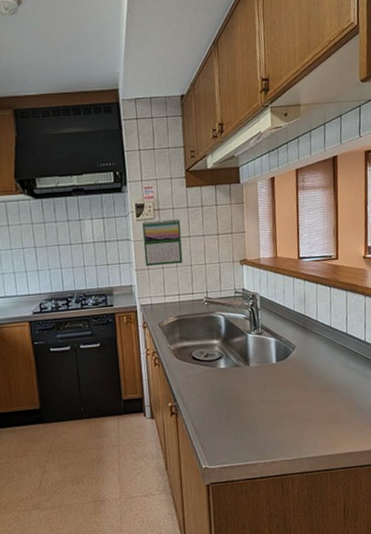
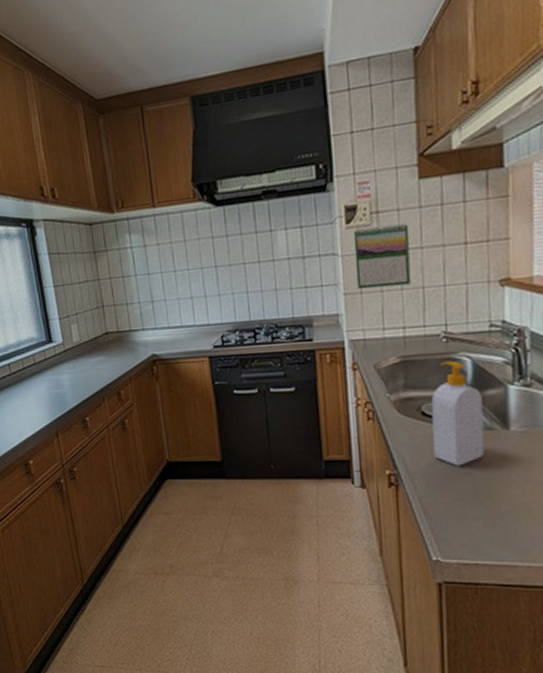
soap bottle: none [198,318,234,395] -> present [431,360,485,466]

